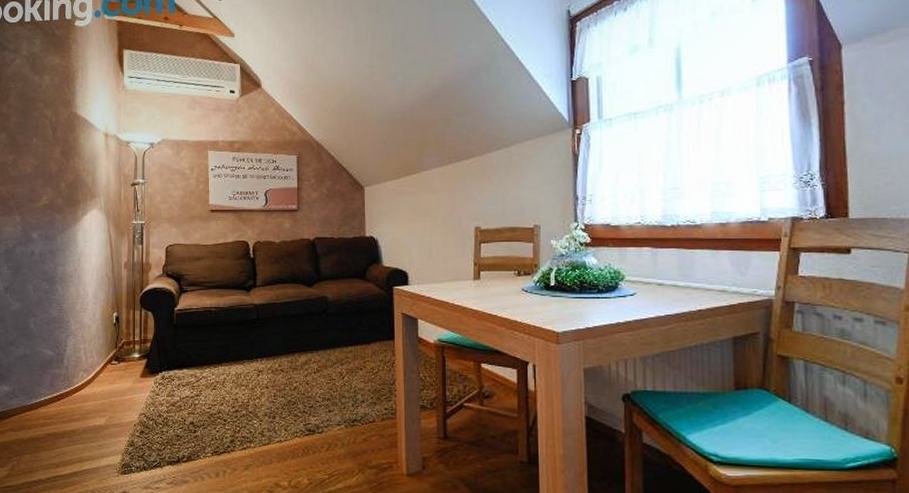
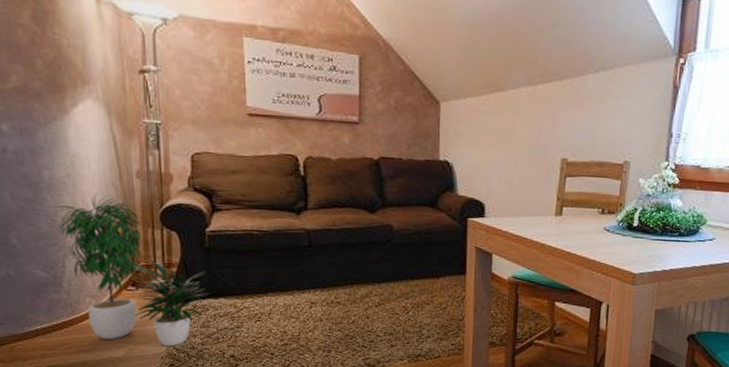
potted plant: none [64,282,175,415] -> present [55,192,210,347]

